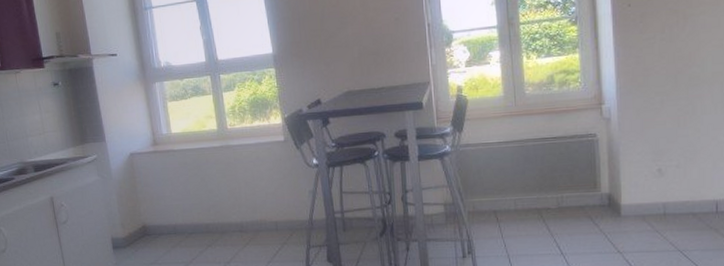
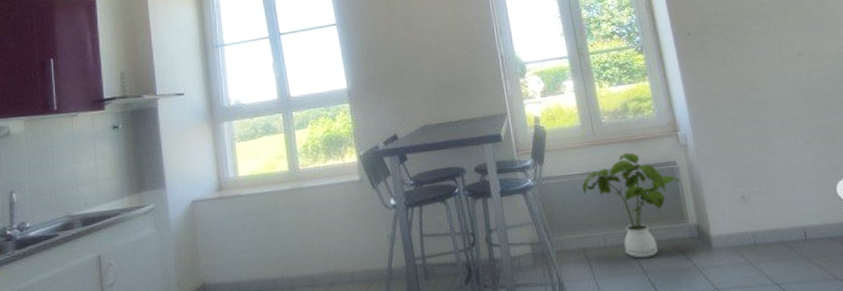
house plant: none [499,123,597,222] -> present [582,152,680,258]

